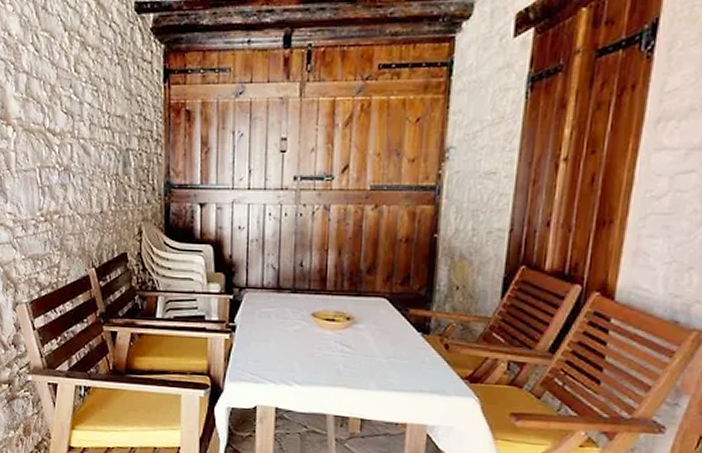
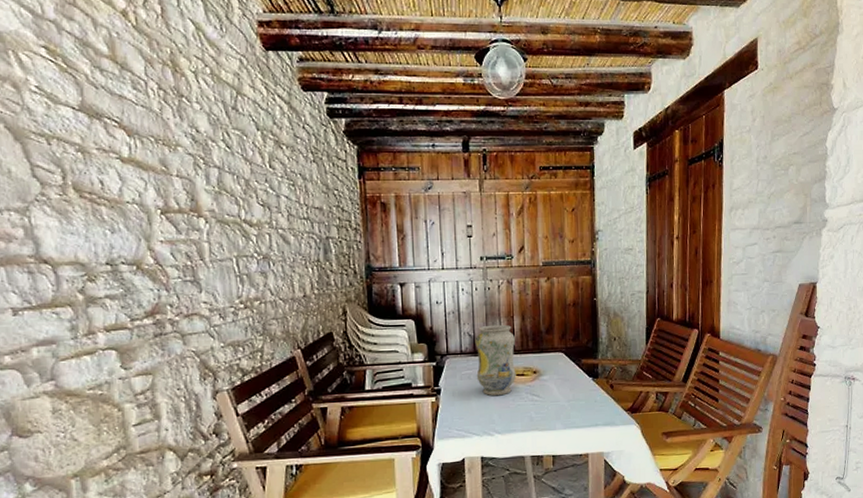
vase: none [278,258,329,341] -> present [475,324,516,396]

